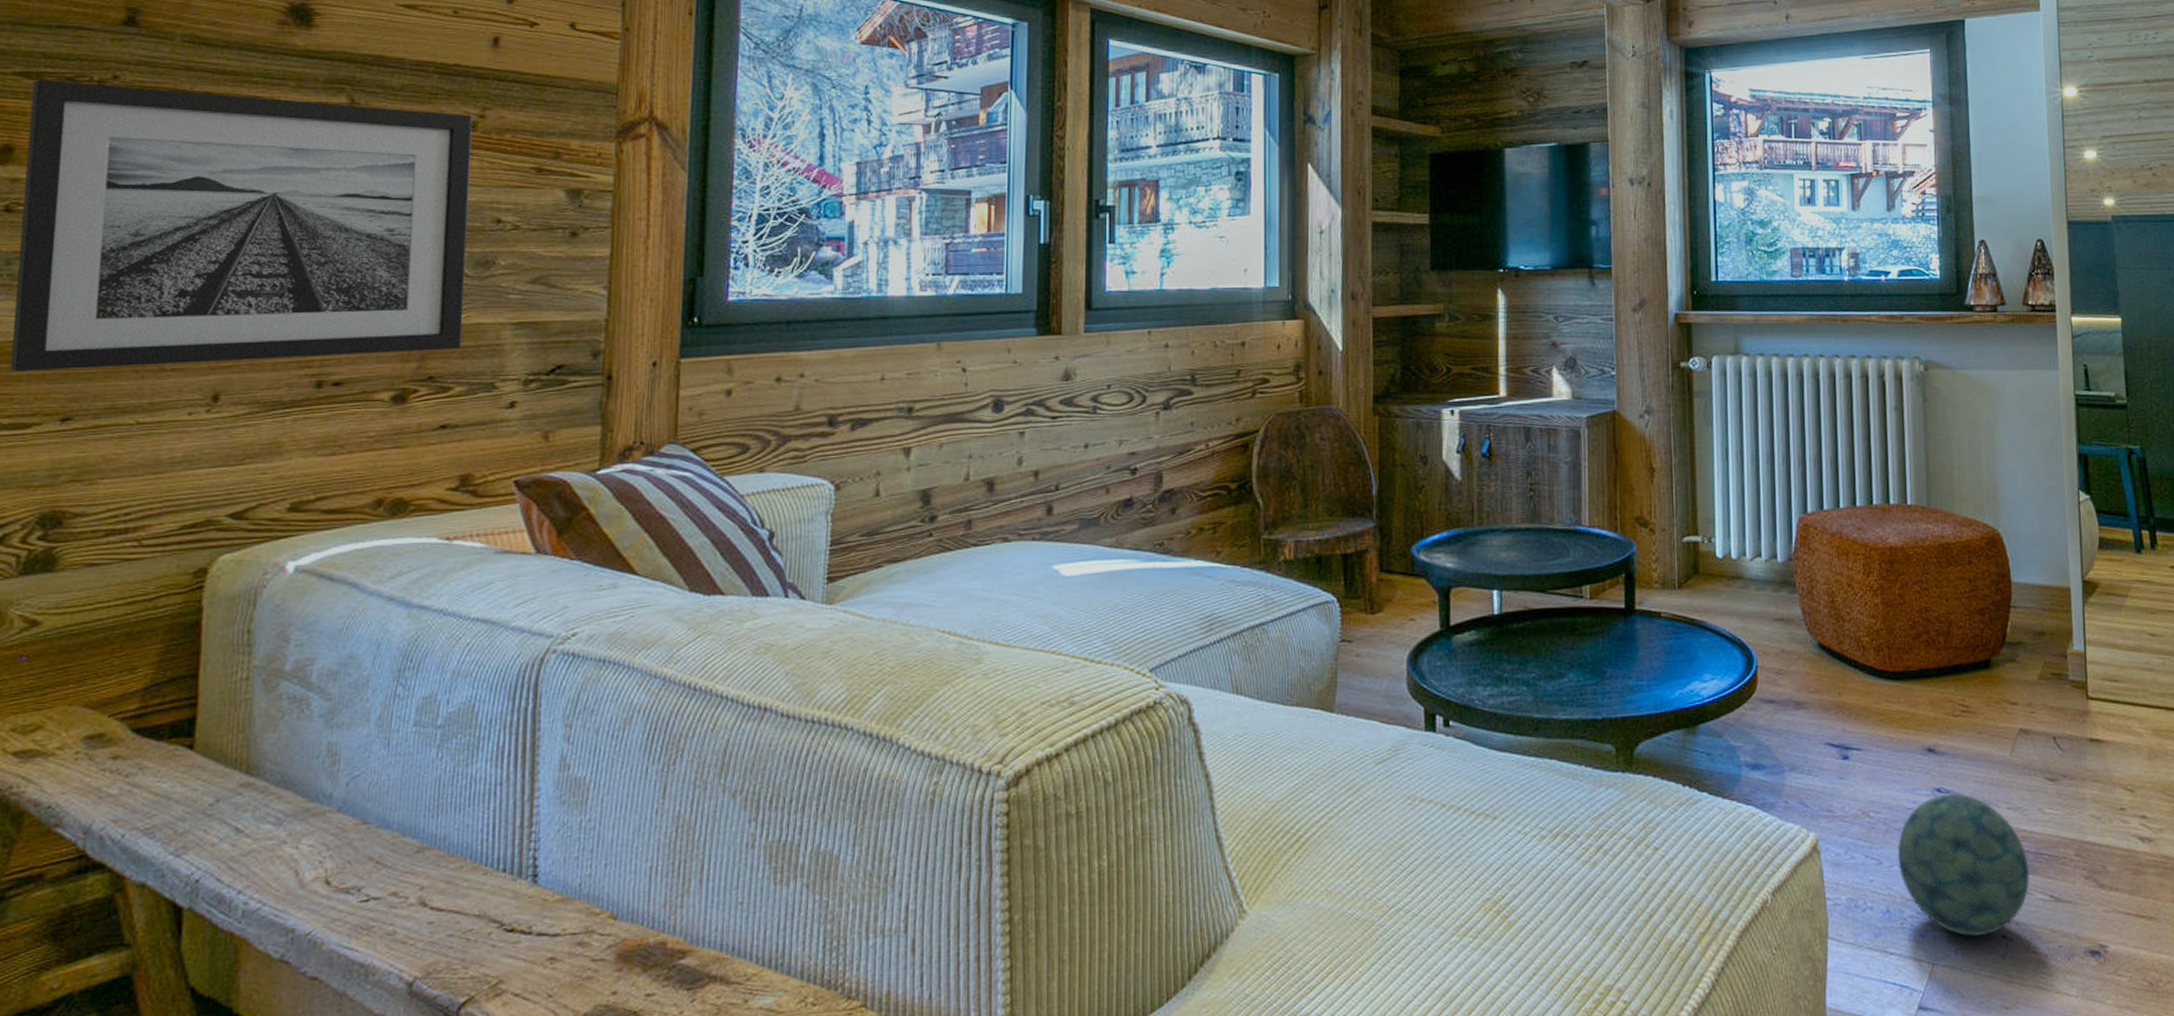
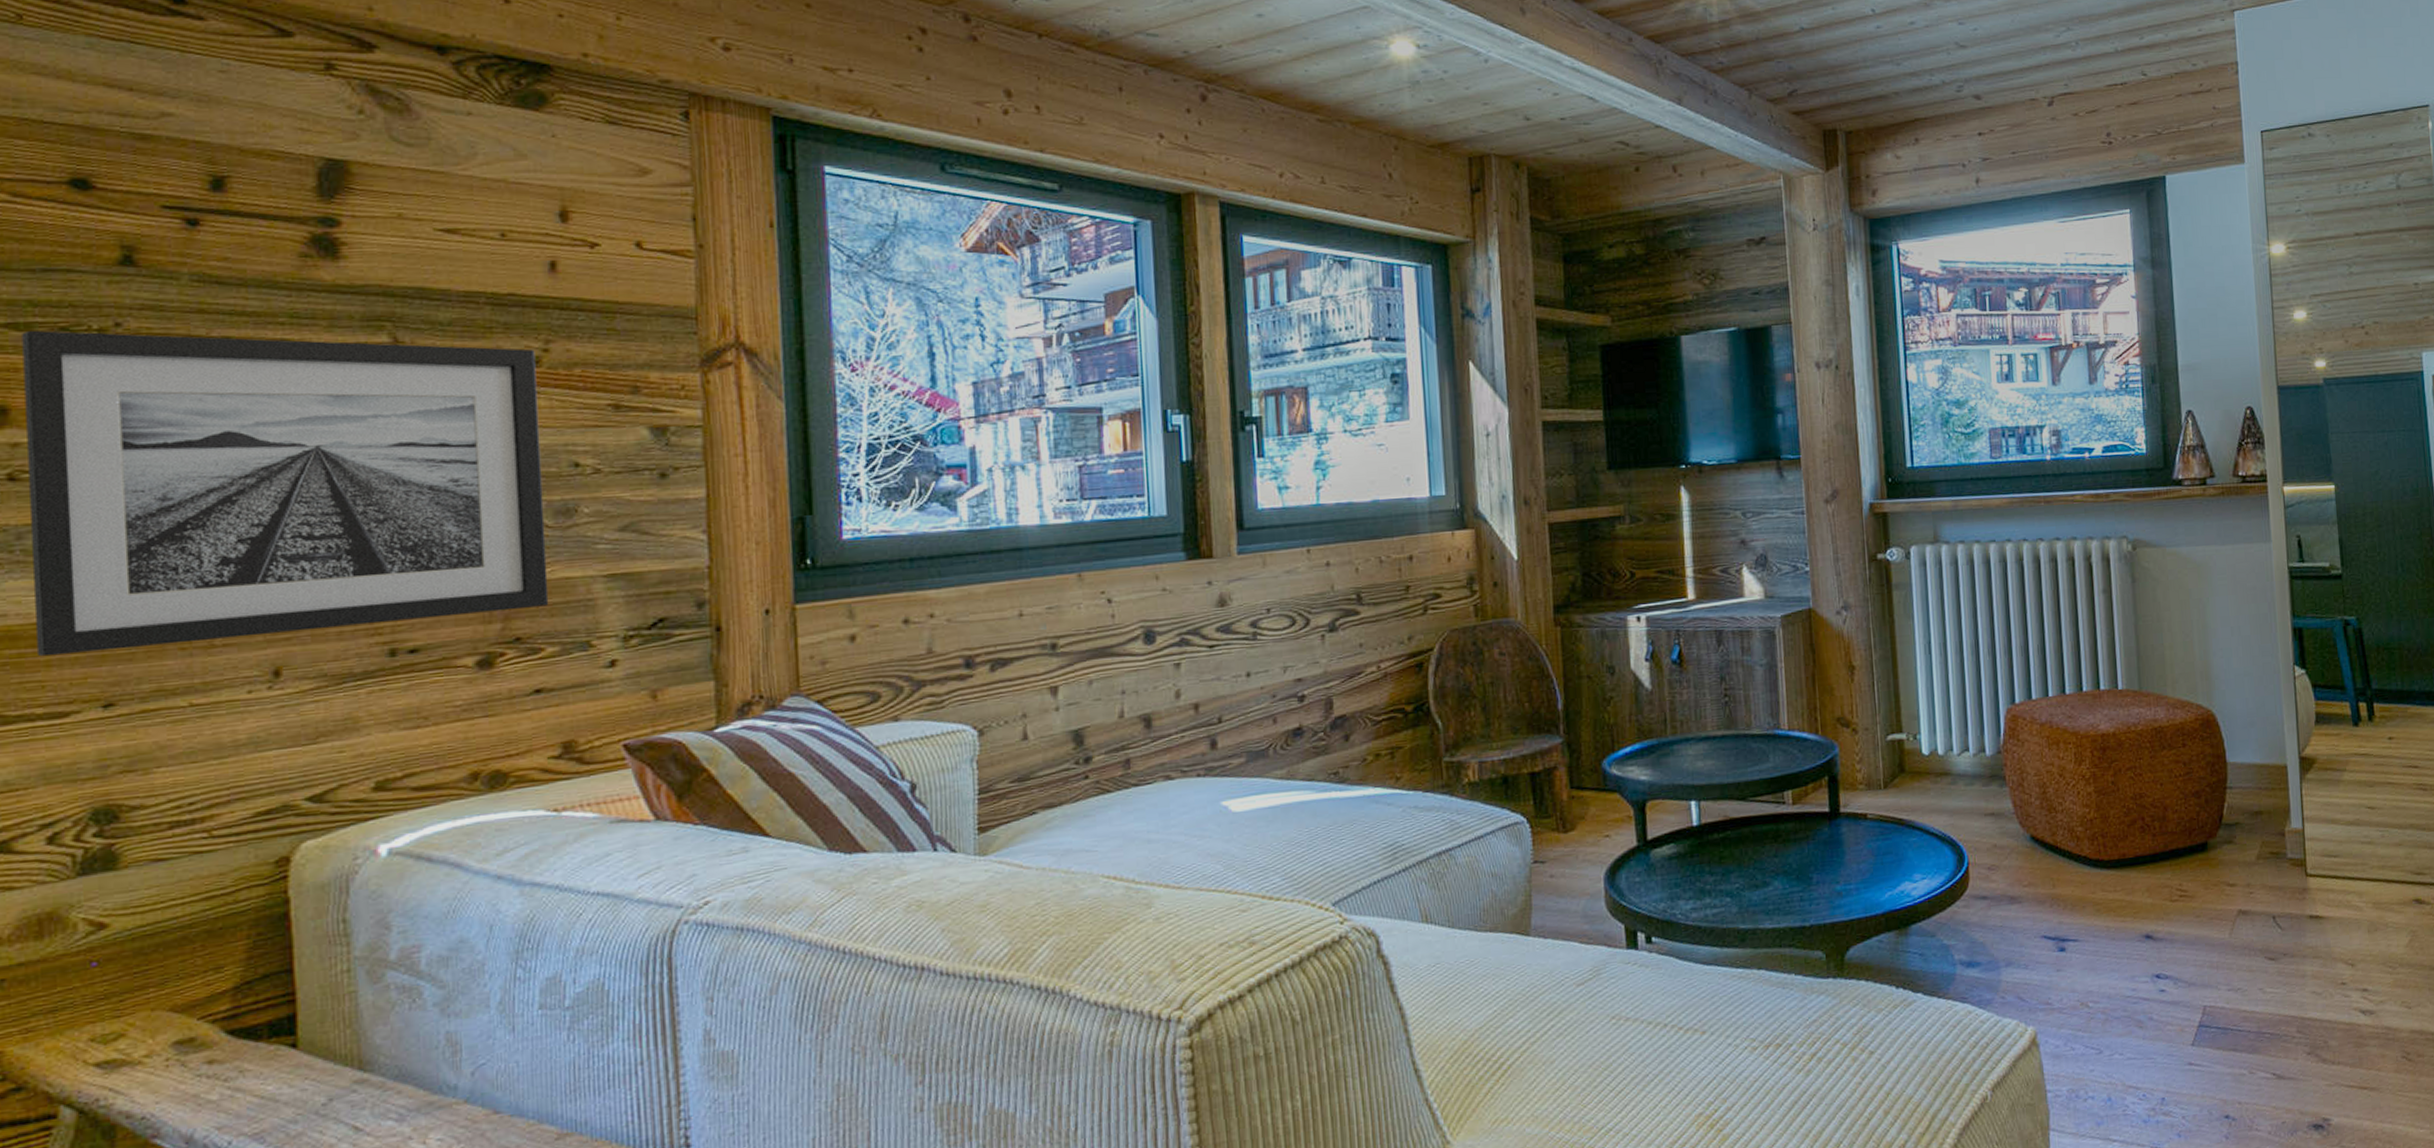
ball: present [1897,793,2030,937] -> none [2117,978,2252,1119]

